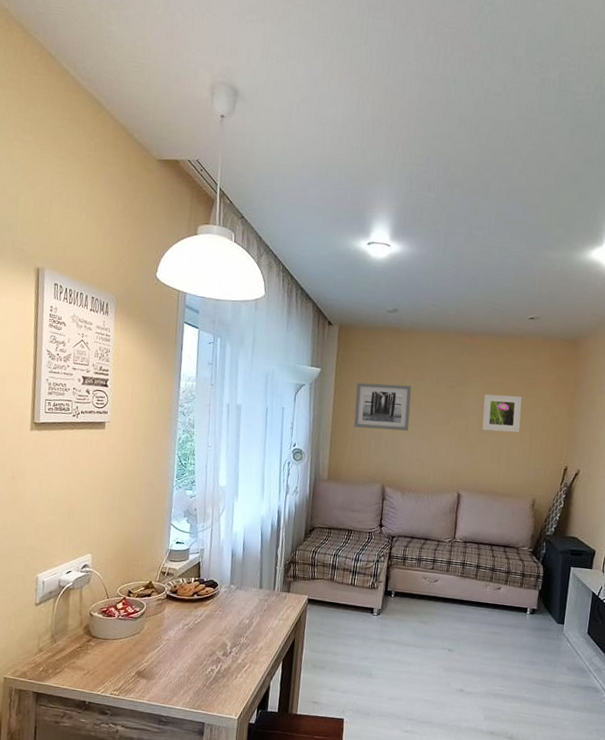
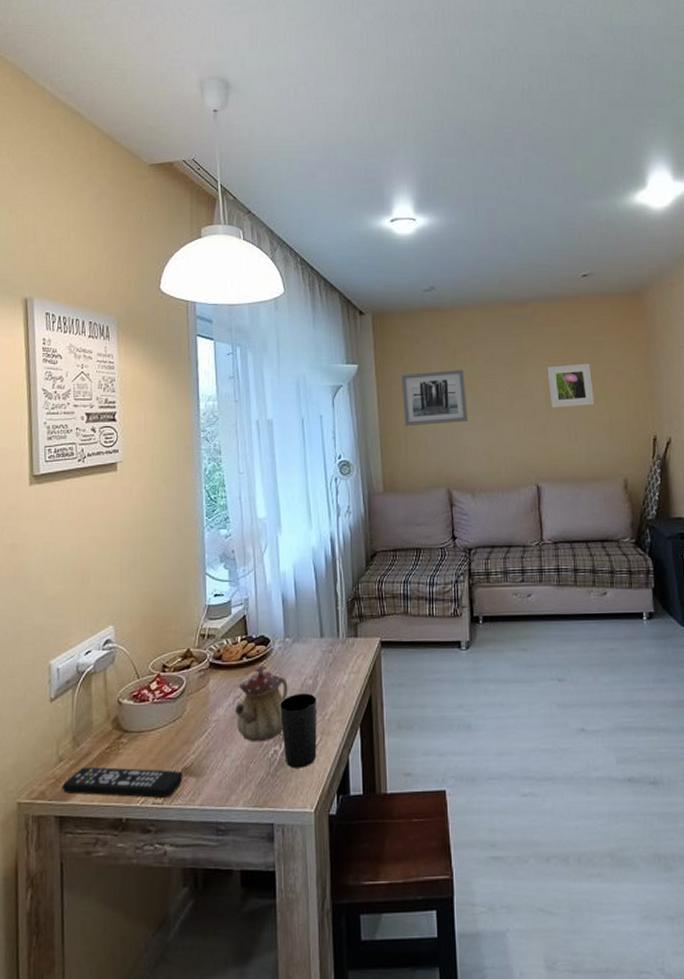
remote control: none [40,659,137,692] -> present [62,767,183,799]
teapot: none [183,603,228,661] -> present [234,665,288,742]
cup: none [219,629,250,686] -> present [280,693,317,768]

